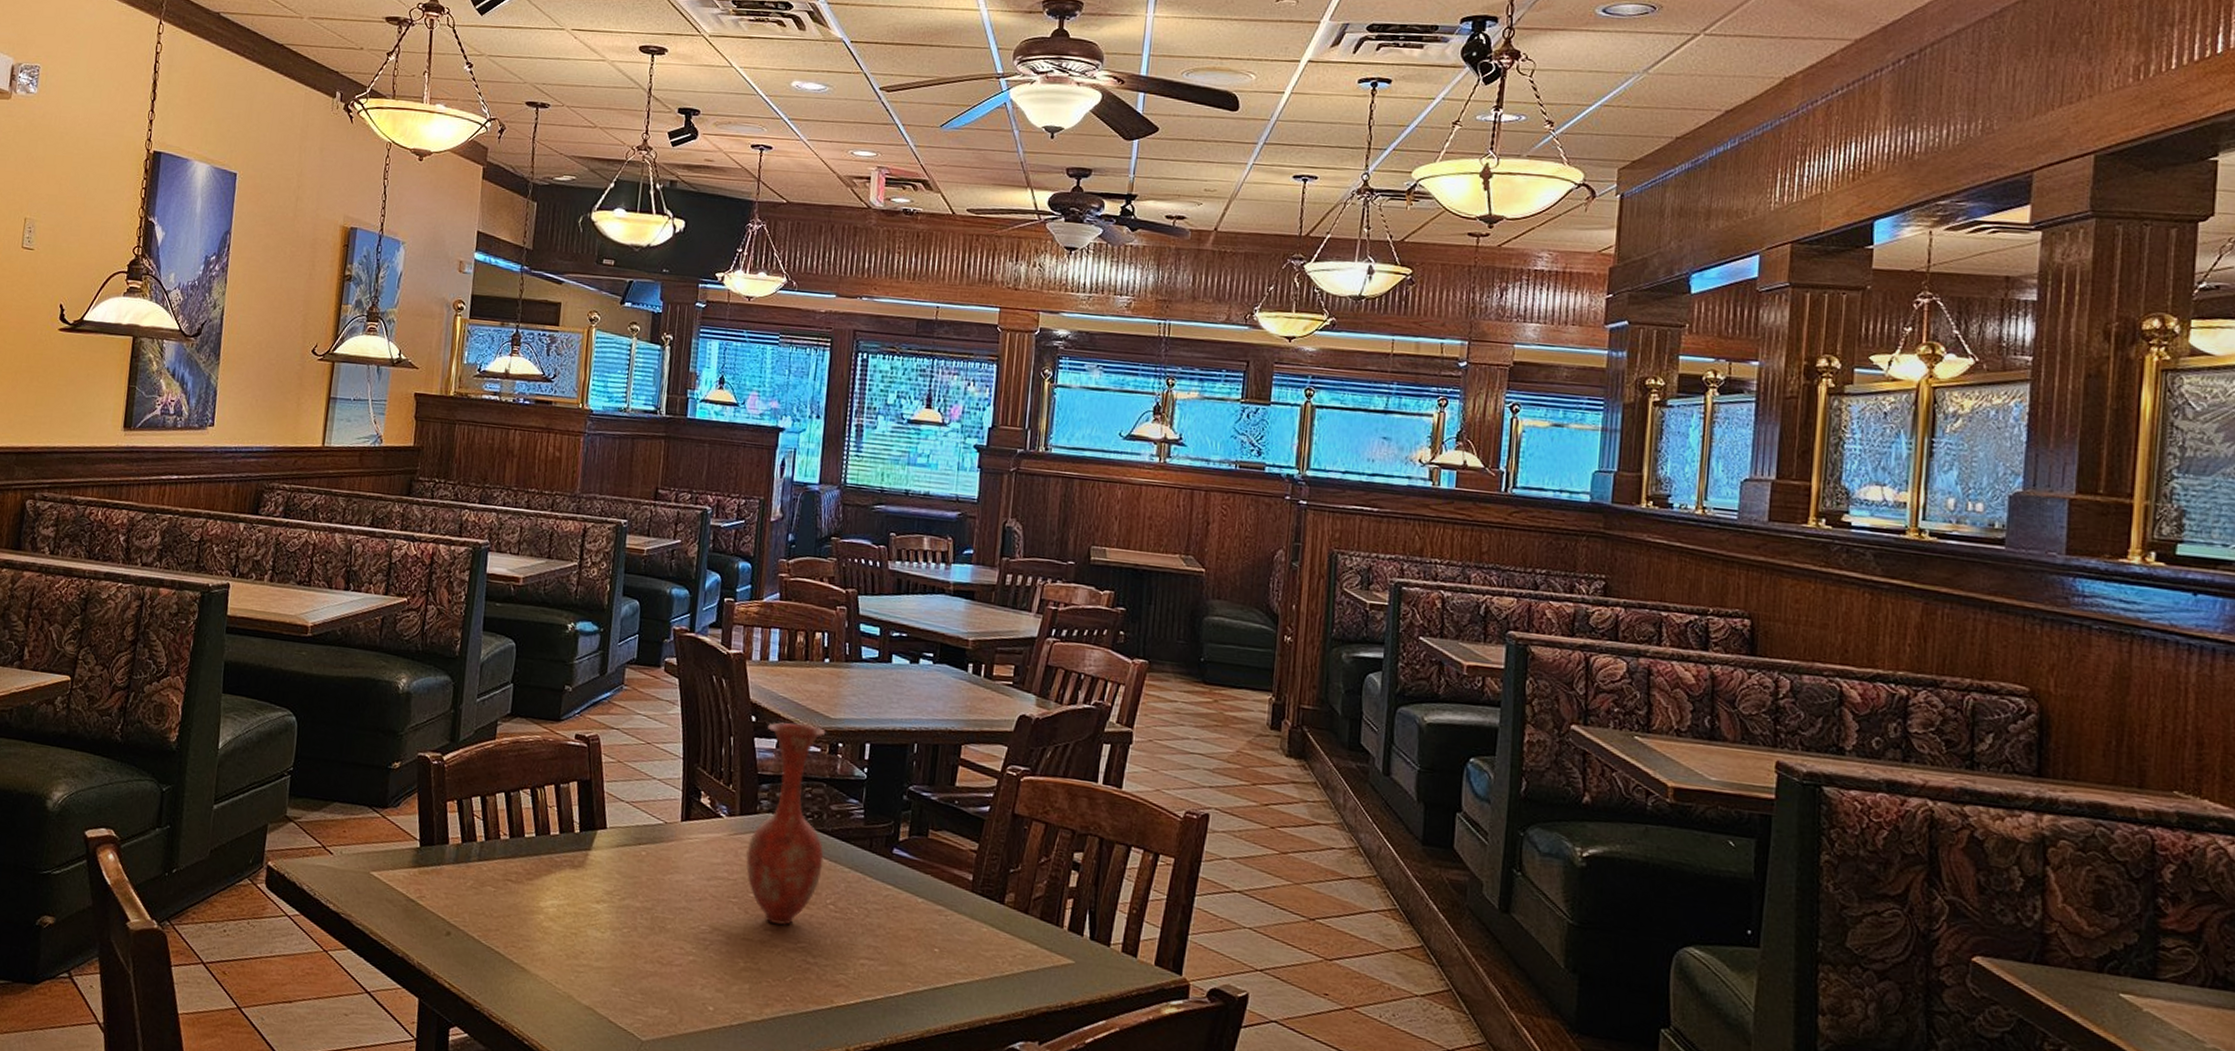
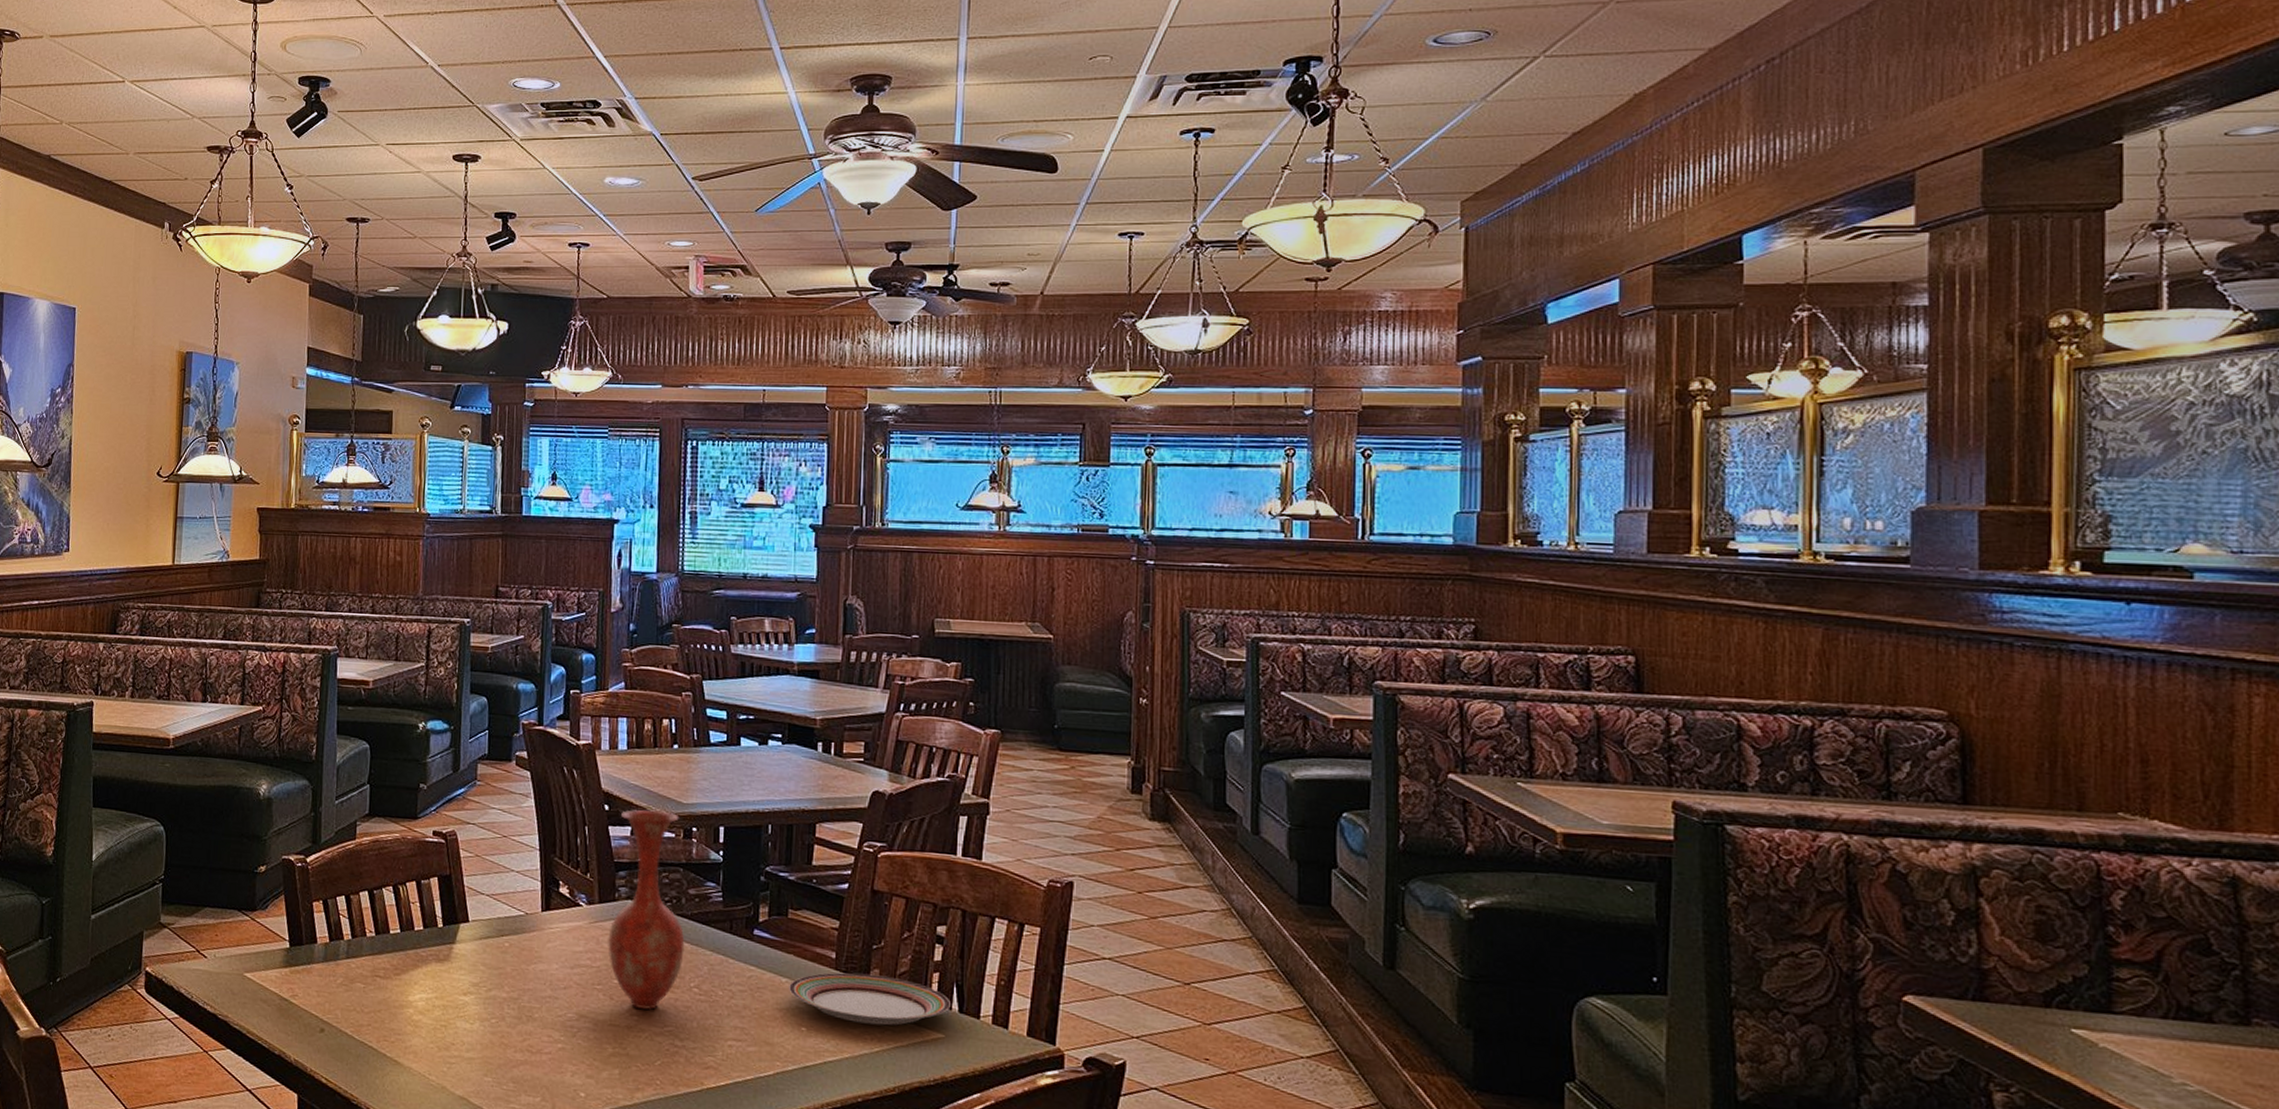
plate: none [924,894,1083,950] -> present [789,972,951,1026]

